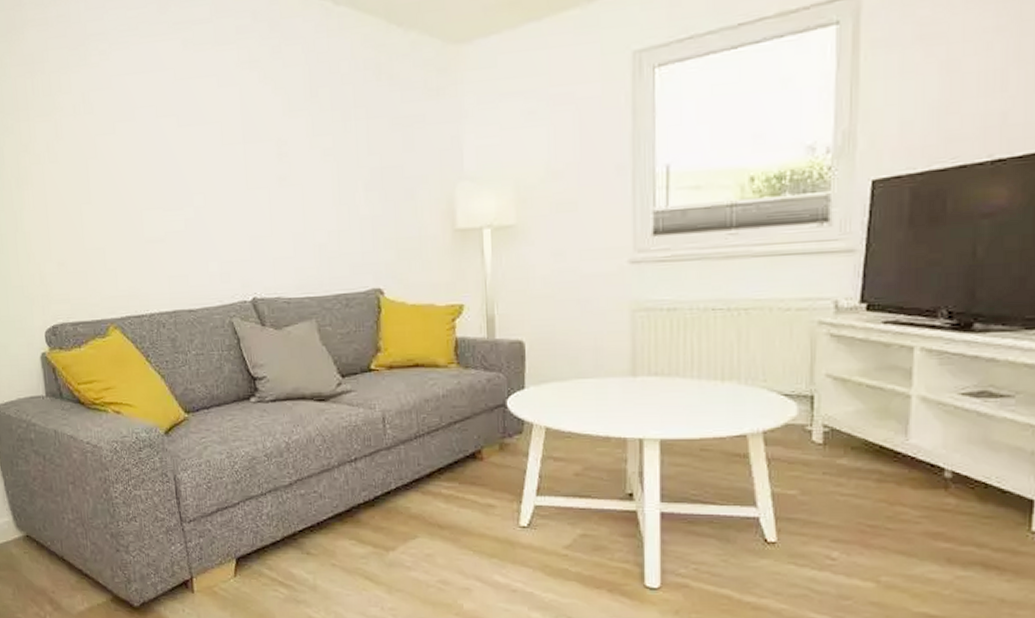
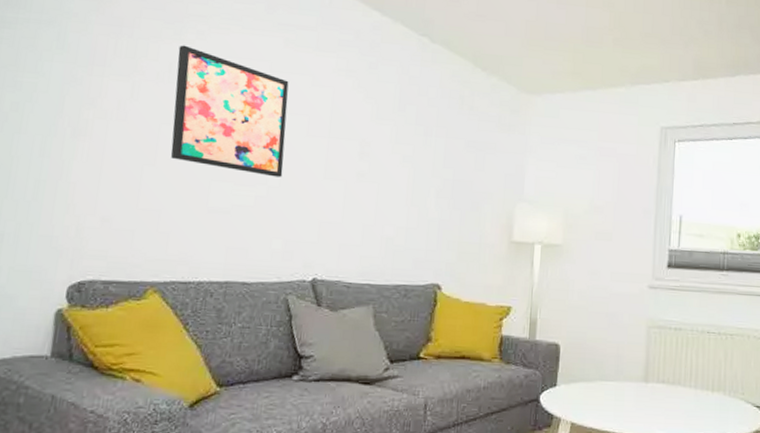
wall art: none [86,70,206,197] -> present [171,45,289,178]

